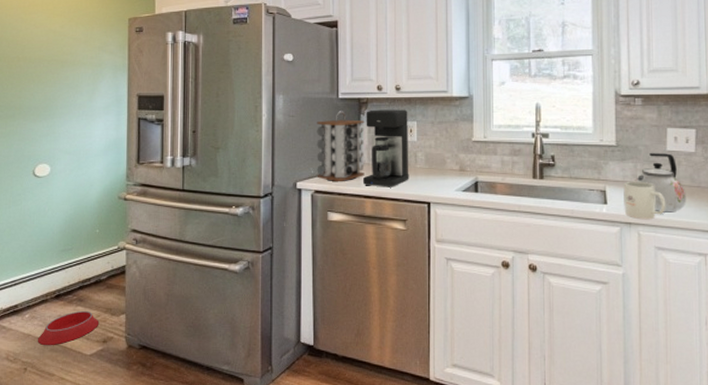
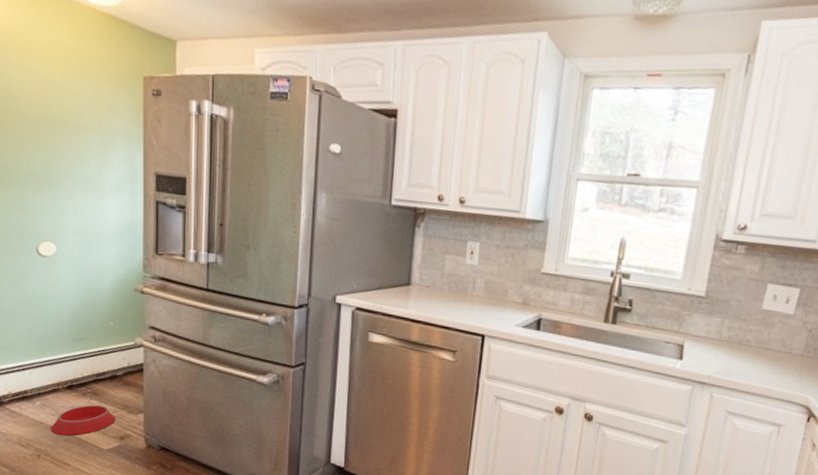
spice rack: present [317,111,365,181] -> none [359,220,419,301]
coffee maker: present [363,109,409,187] -> none [412,223,471,314]
mug: present [623,181,666,220] -> none [699,337,749,383]
kettle: present [635,152,687,213] -> none [718,308,774,377]

